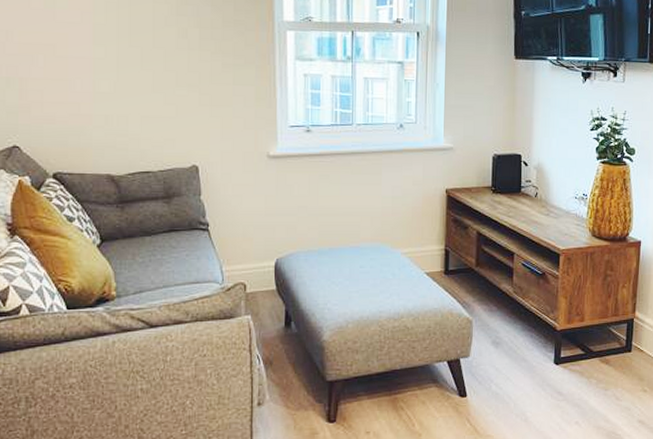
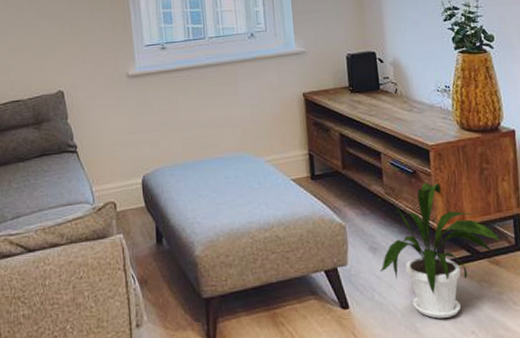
house plant: none [499,284,612,409] -> present [377,182,500,319]

